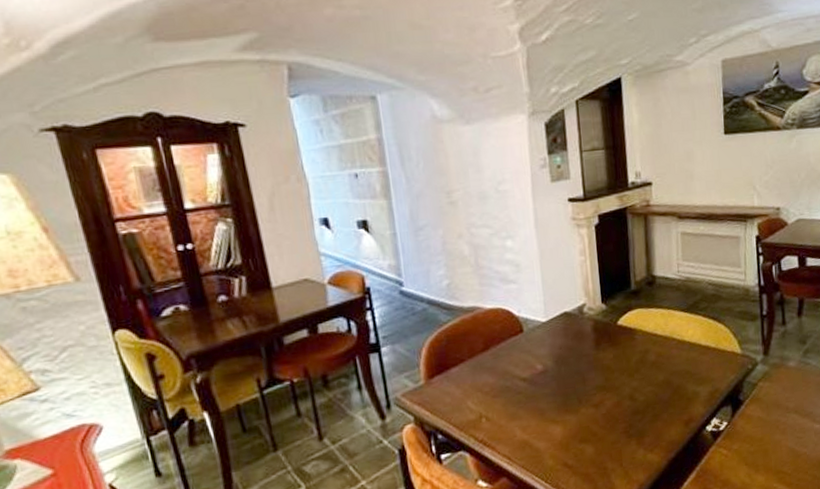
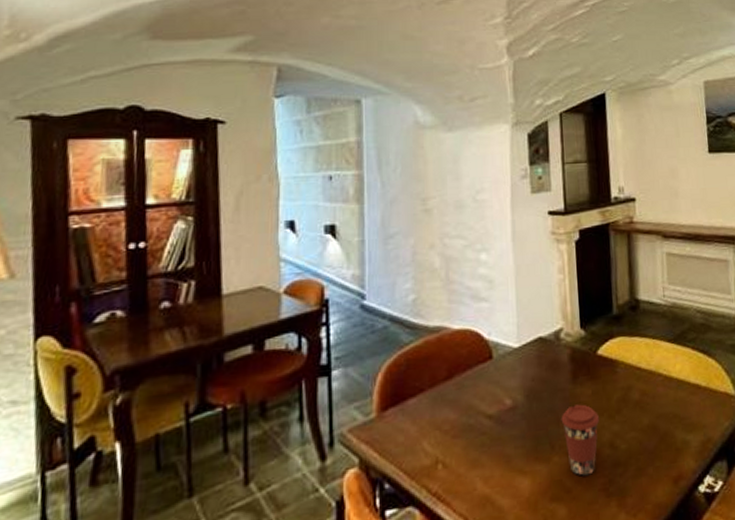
coffee cup: none [586,366,621,423] -> present [561,404,600,476]

